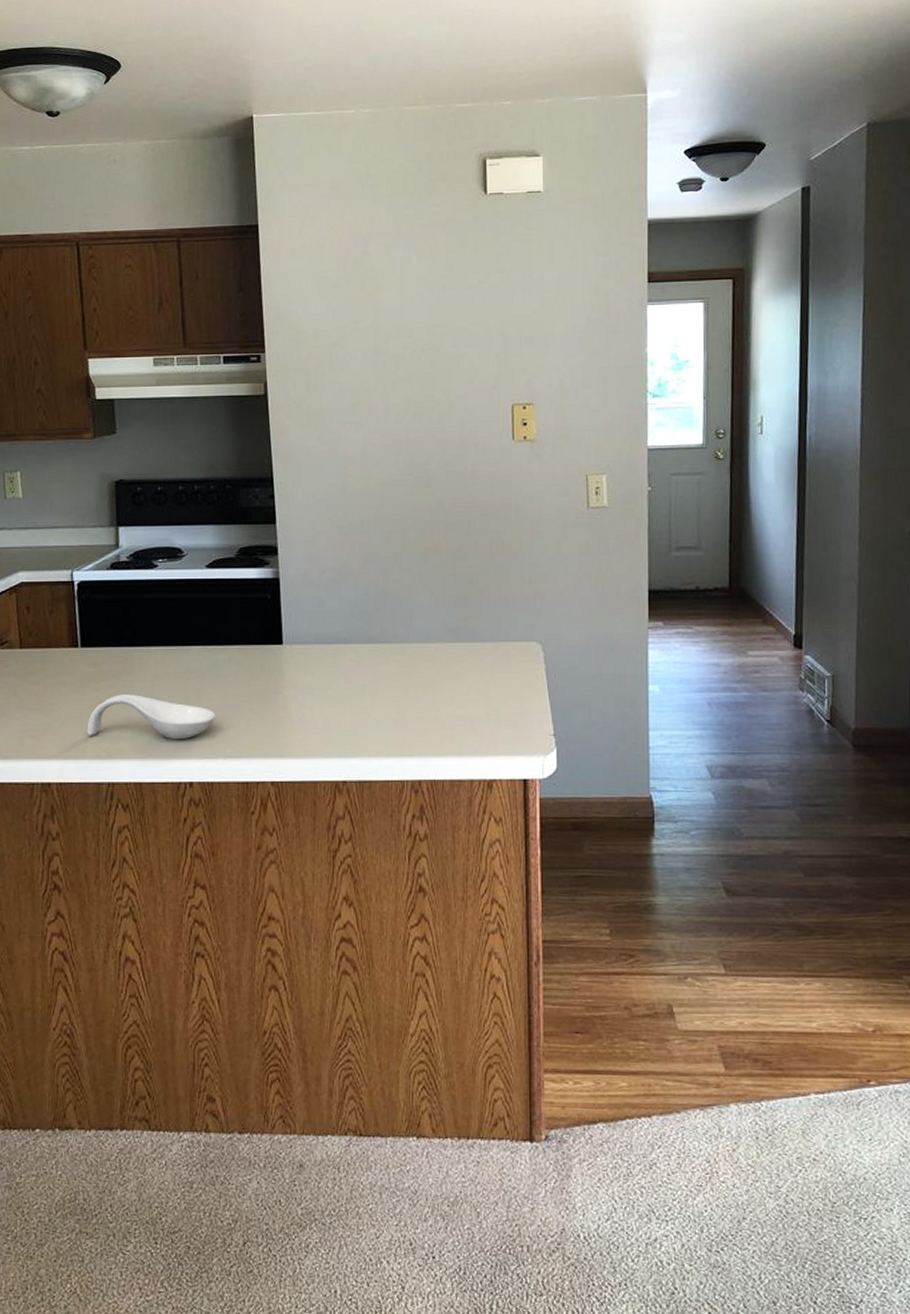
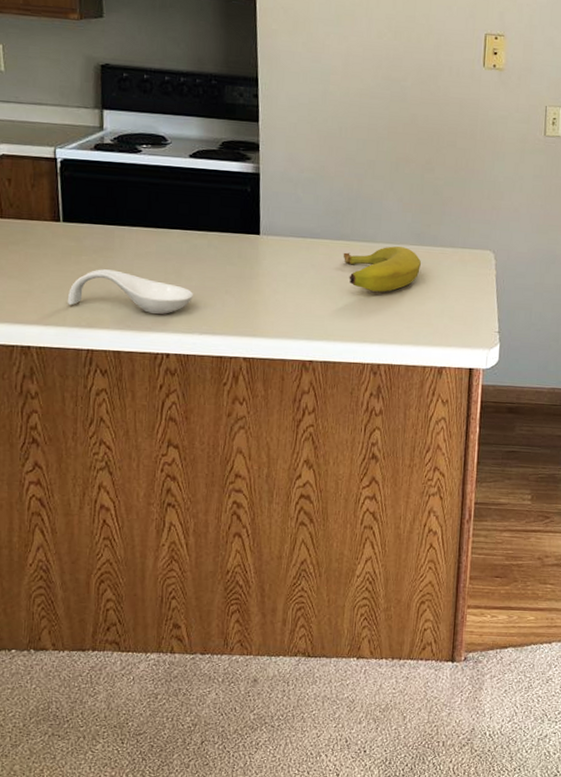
banana: none [373,645,461,698] -> present [343,246,422,292]

